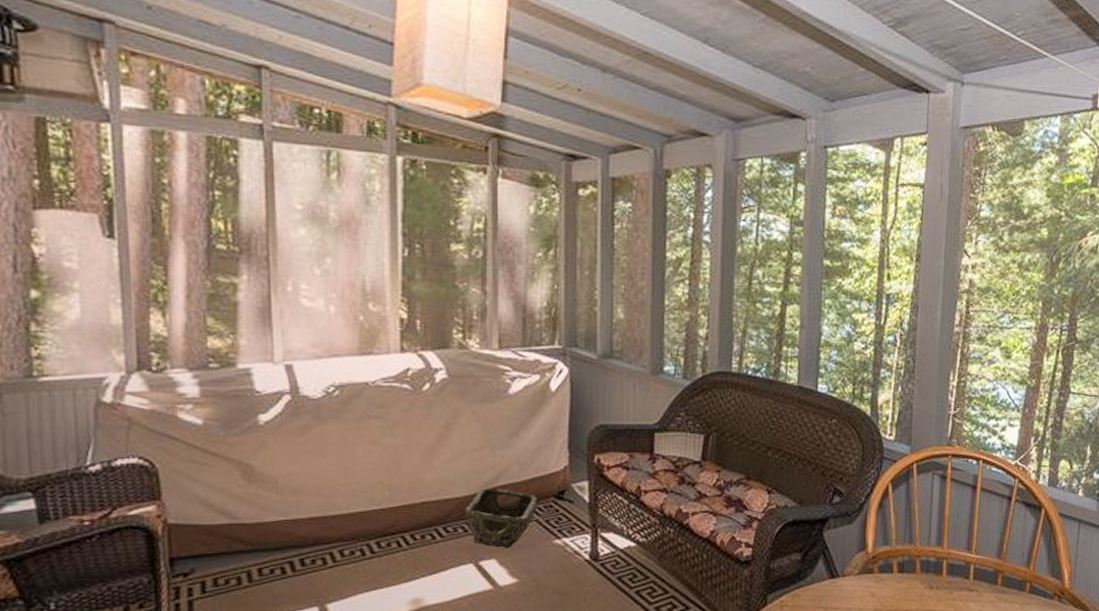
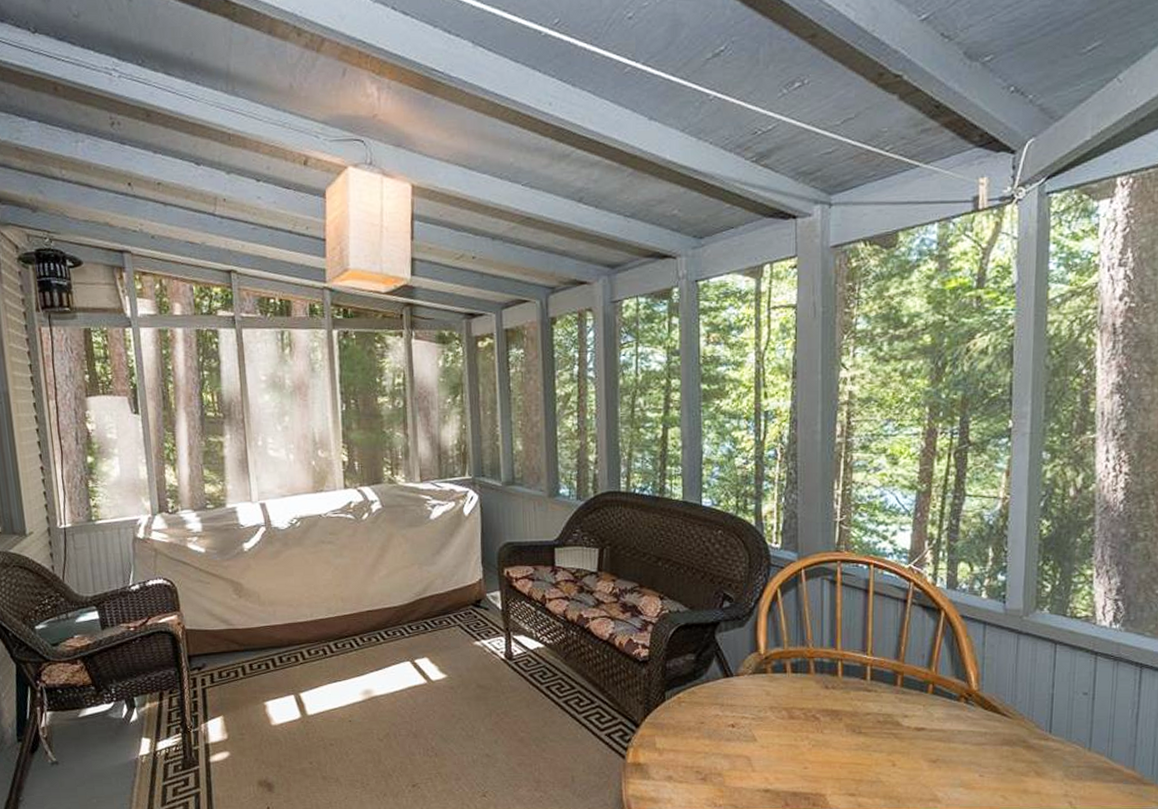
woven basket: present [465,487,537,549] -> none [401,597,458,650]

